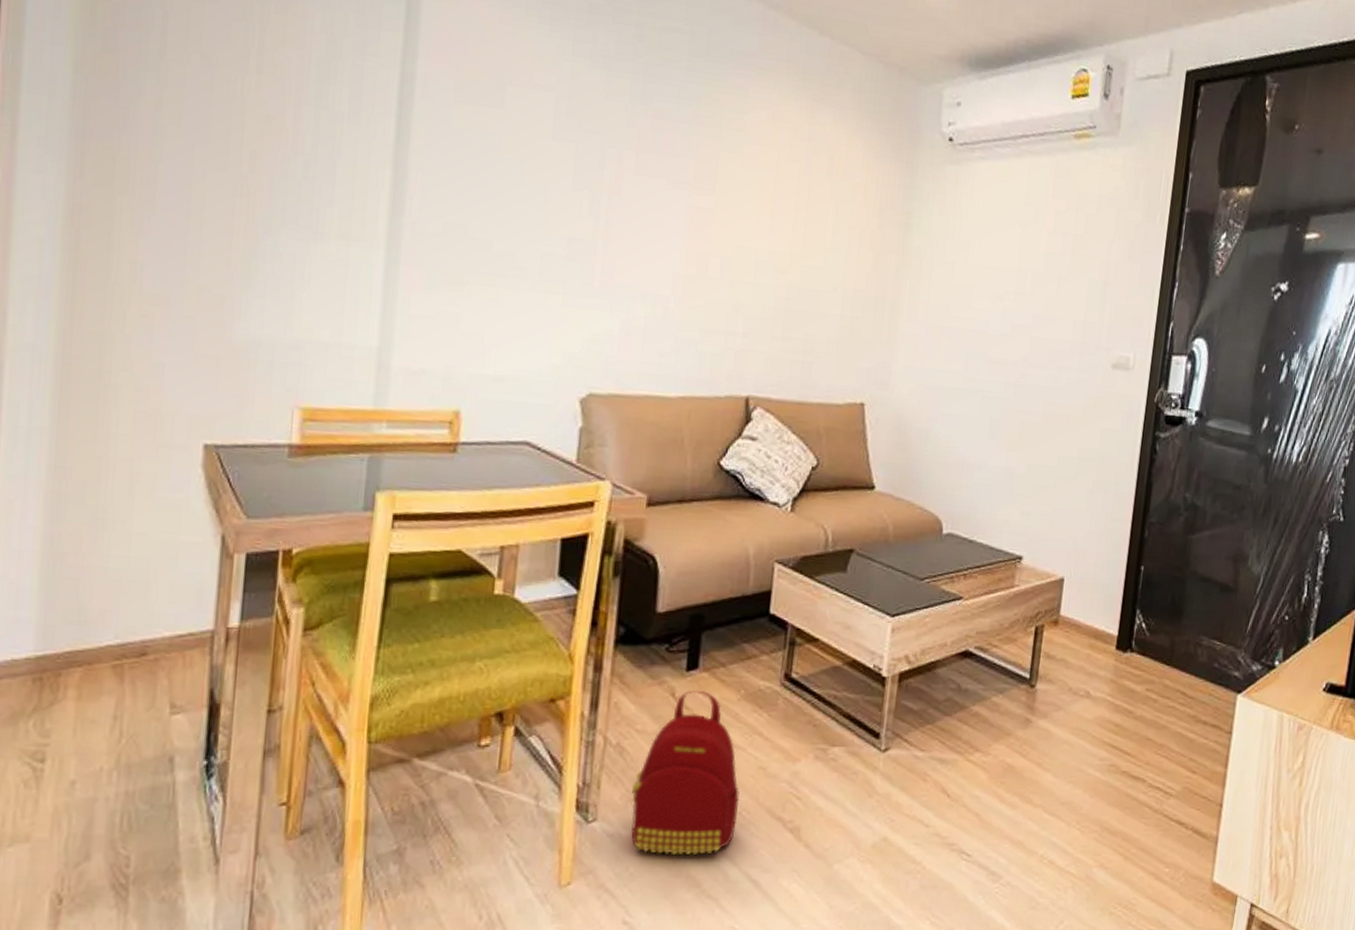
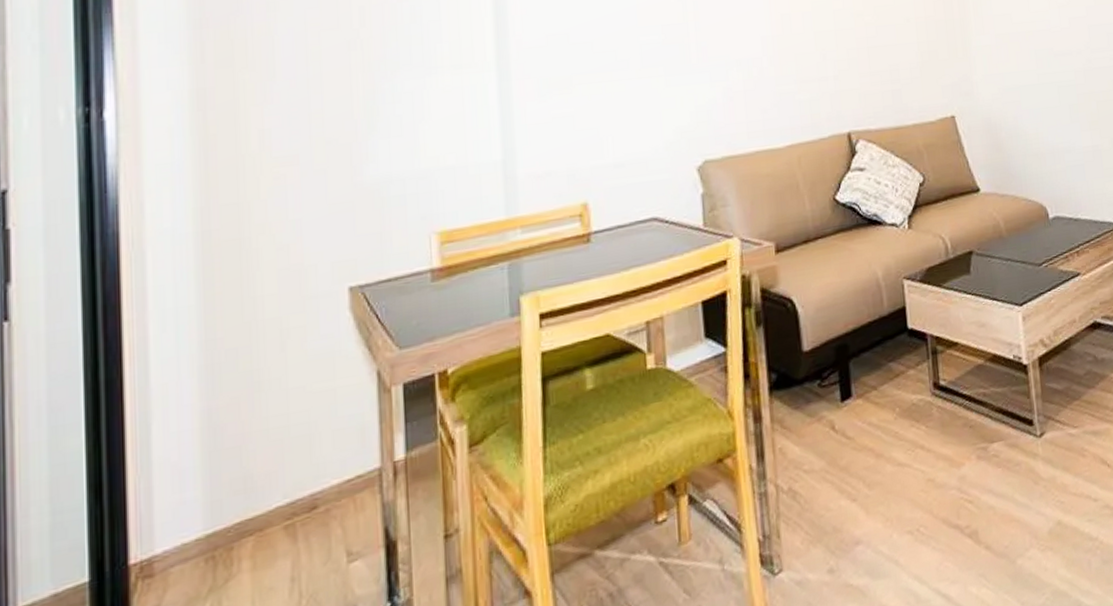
backpack: present [631,691,740,856] -> none [810,417,917,592]

